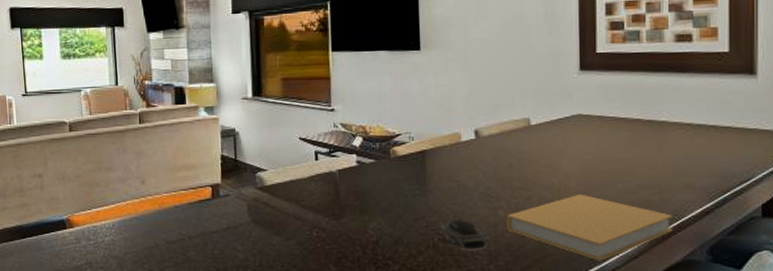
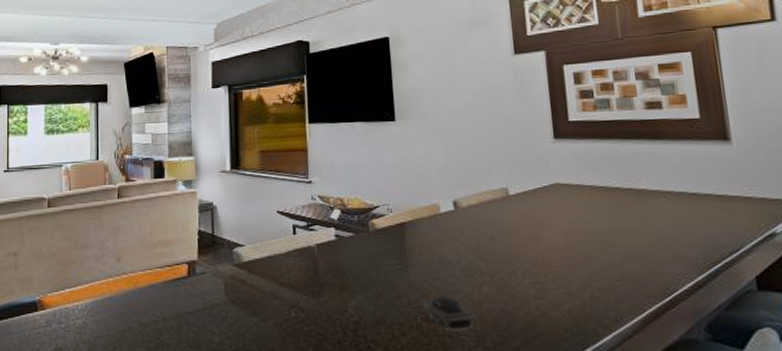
book: present [506,193,673,261] -> none [491,267,666,341]

